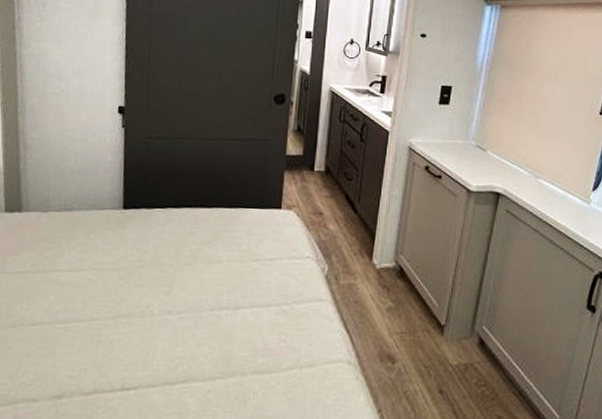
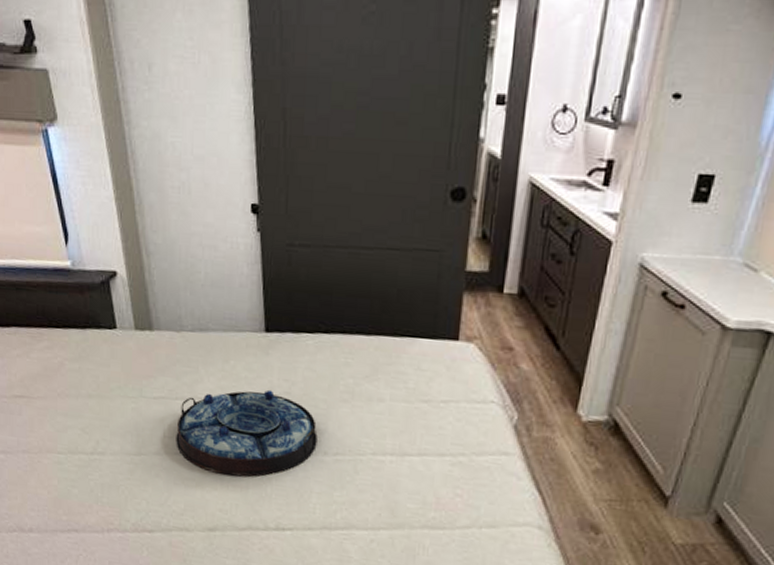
serving tray: none [32,259,164,342] -> present [176,389,318,477]

